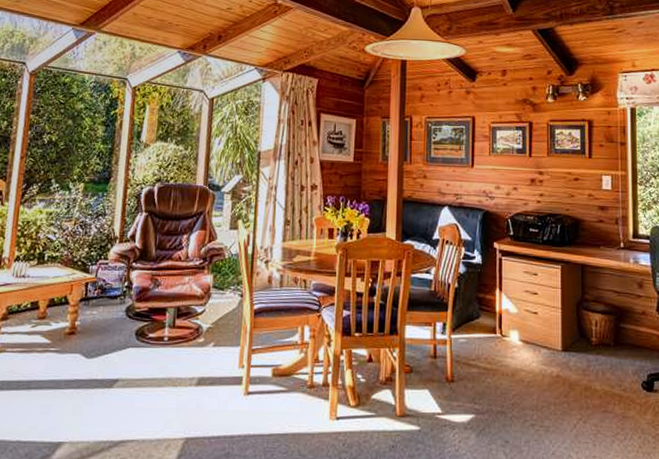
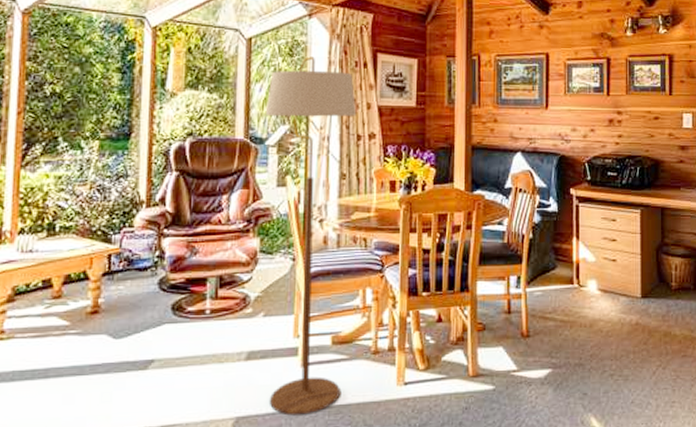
floor lamp: none [215,115,301,441] -> present [265,56,357,416]

